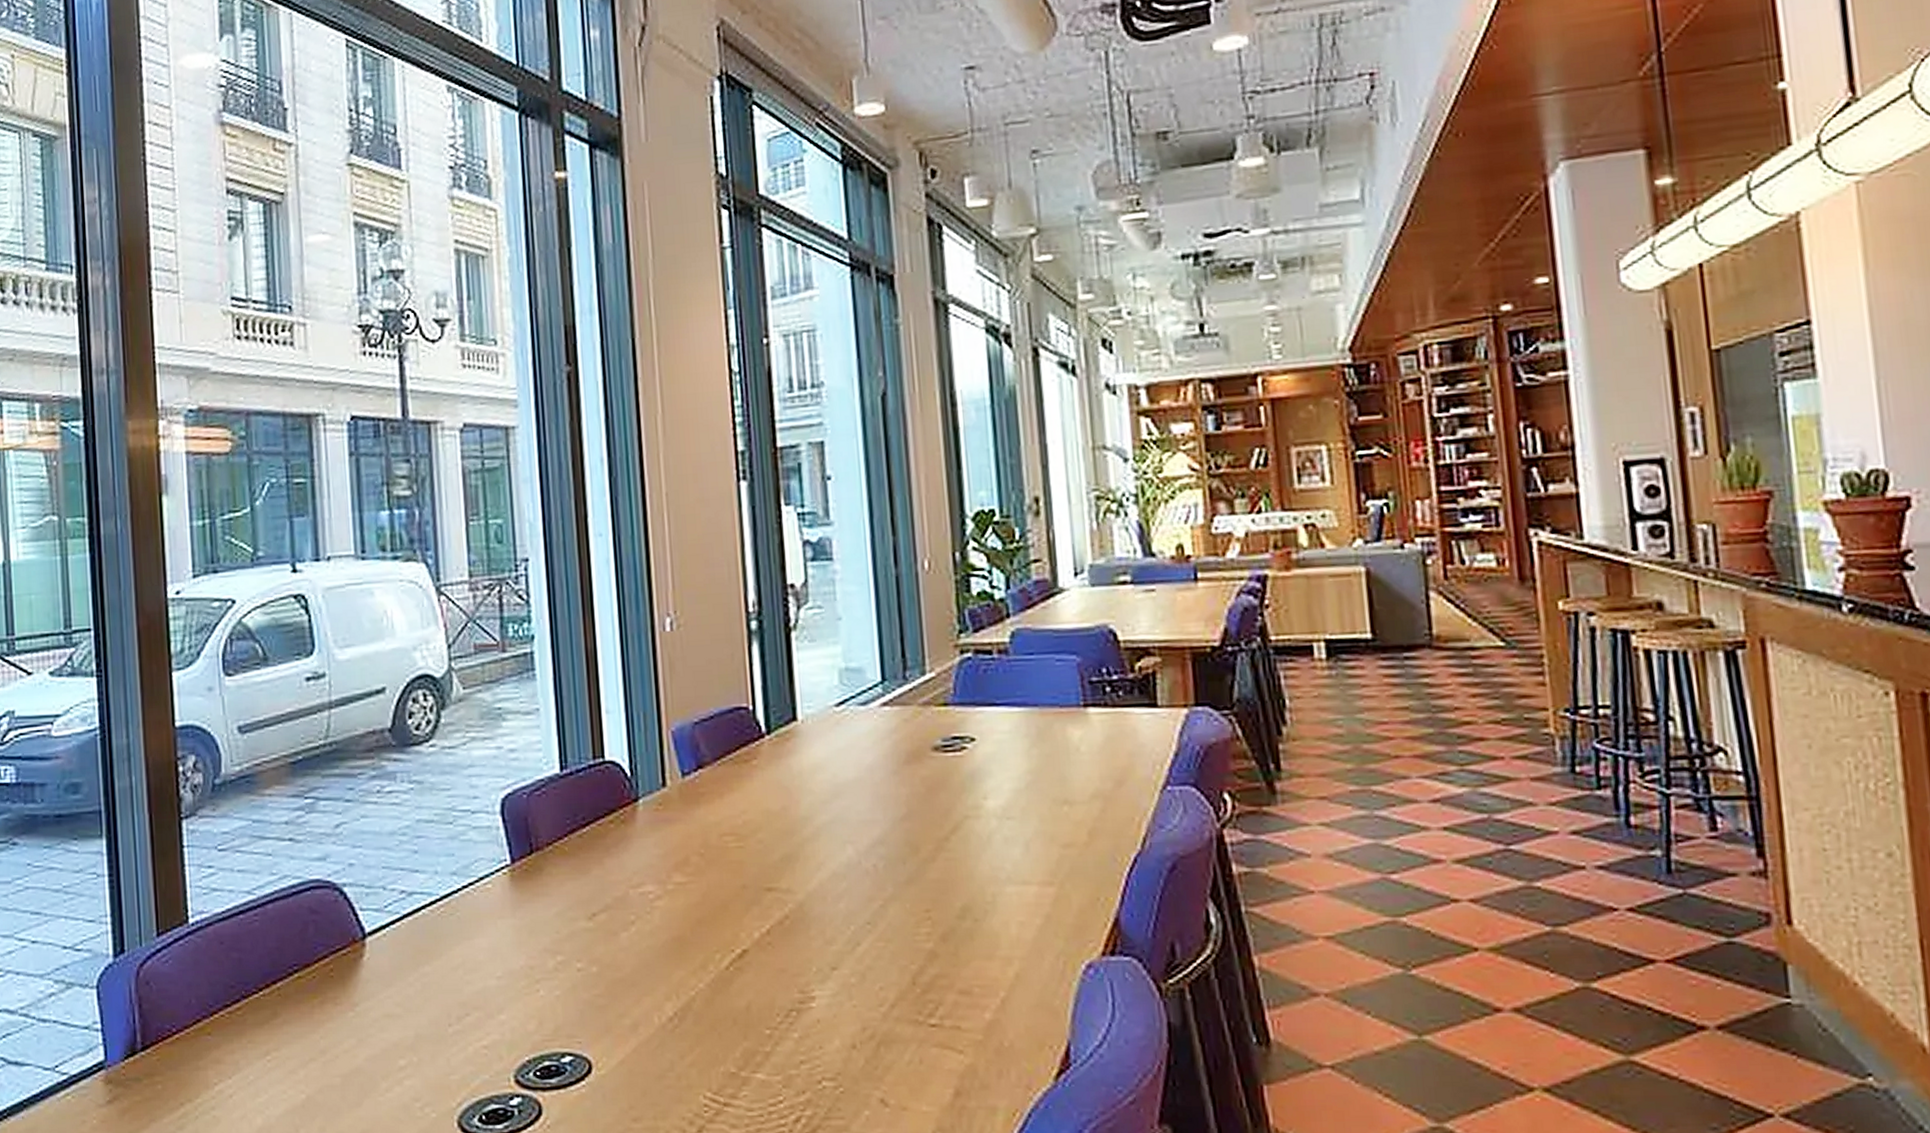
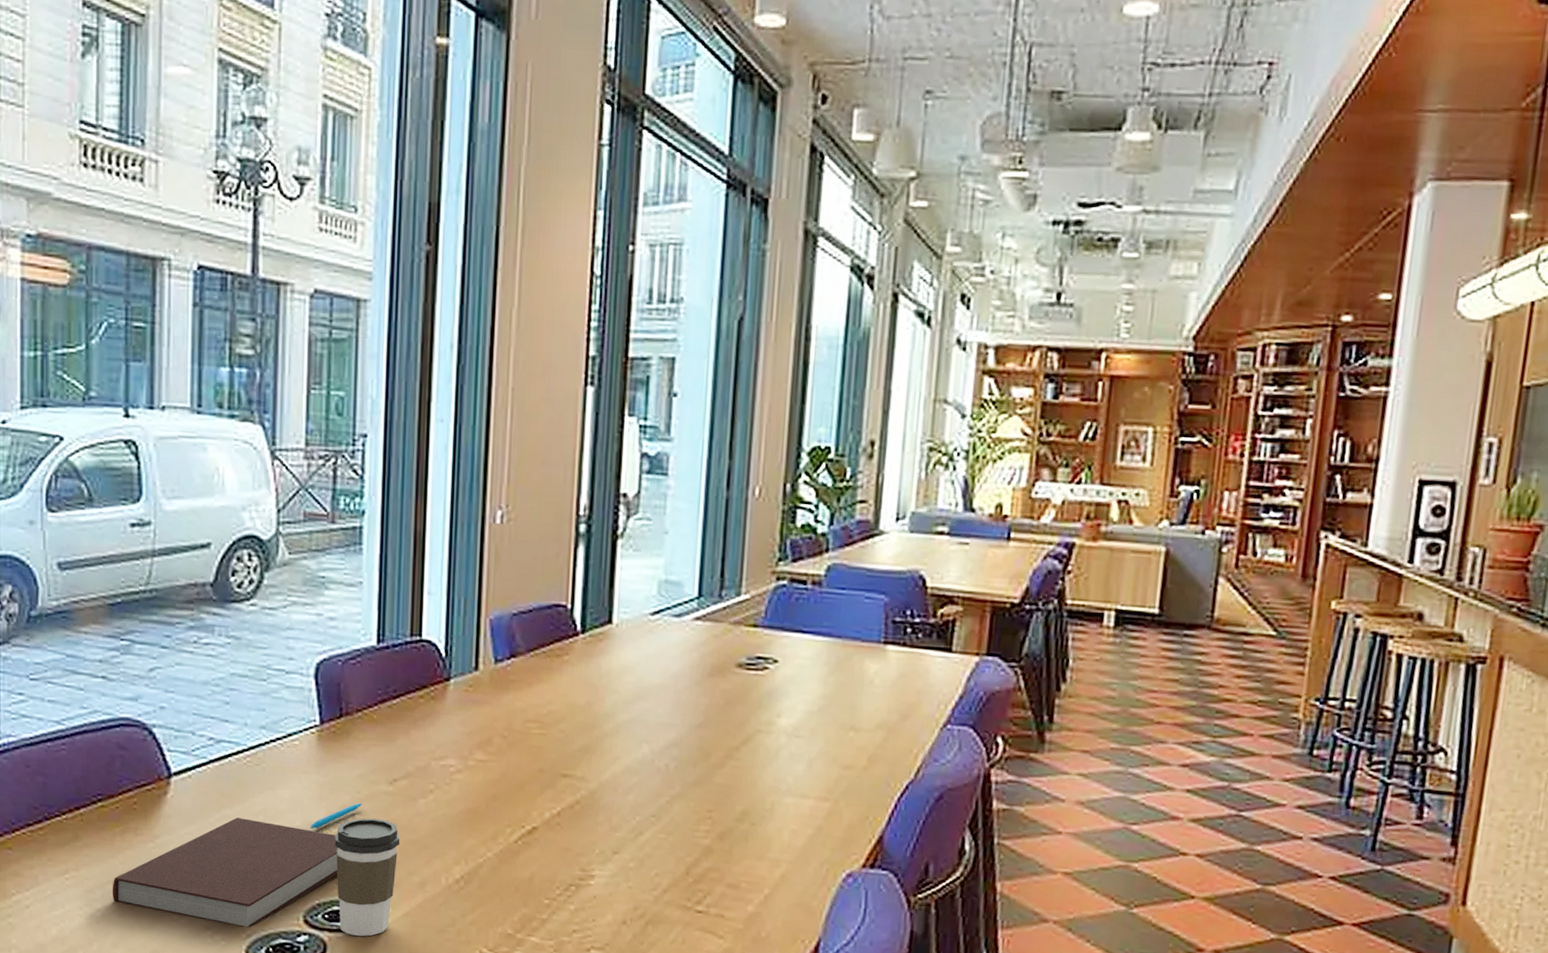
notebook: none [315,974,545,1095] -> present [112,817,338,928]
pen: none [511,943,564,977] -> present [309,802,363,829]
coffee cup: none [537,959,607,1092] -> present [334,818,400,937]

